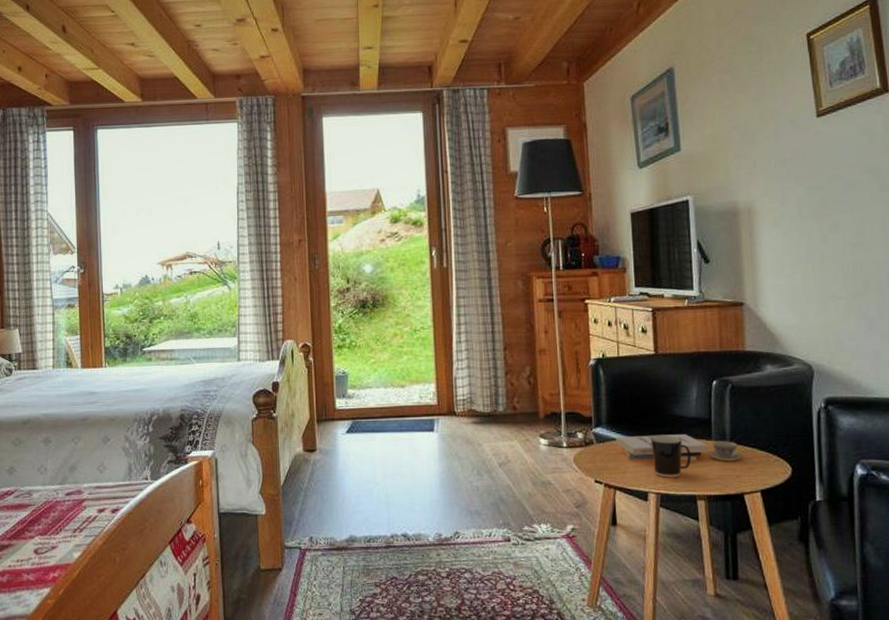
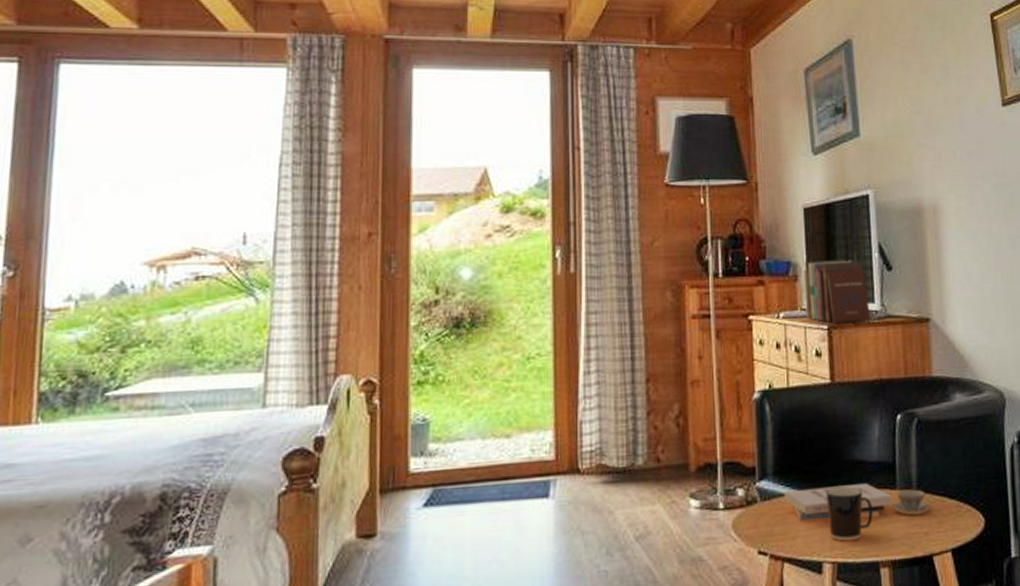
books: none [631,253,690,307] -> present [803,258,871,324]

